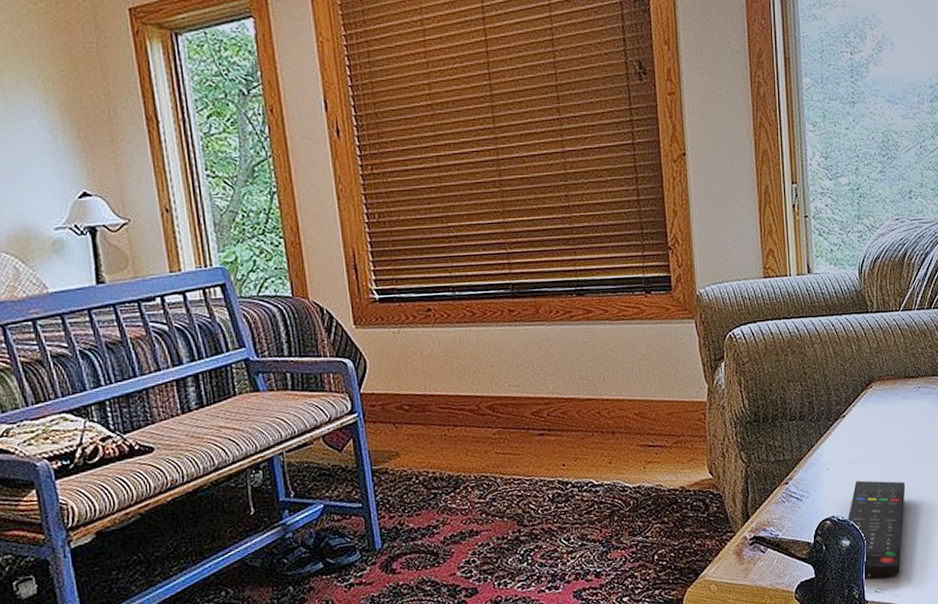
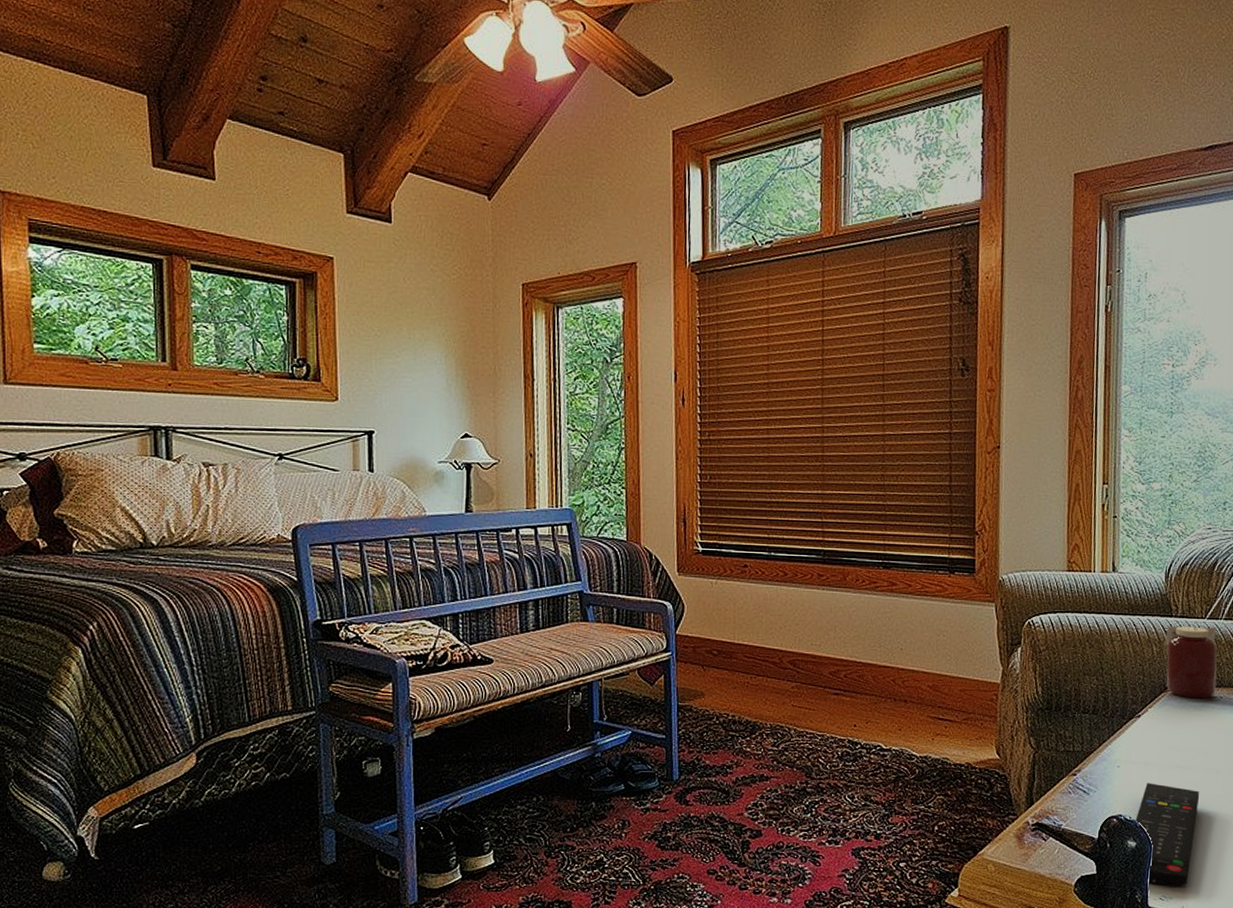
jar: none [863,318,914,392] -> present [1165,625,1218,699]

